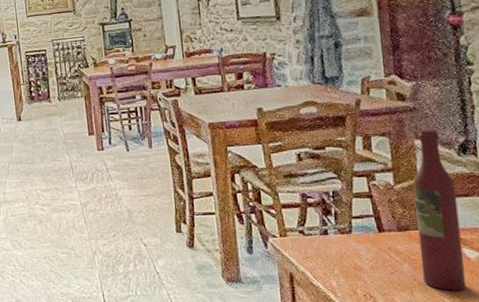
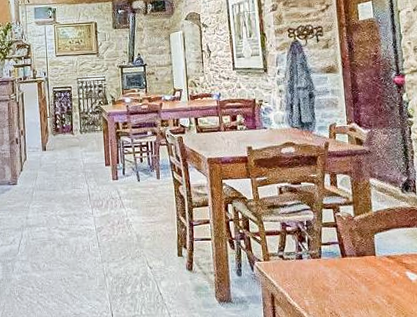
wine bottle: present [413,128,467,291] -> none [369,169,409,309]

